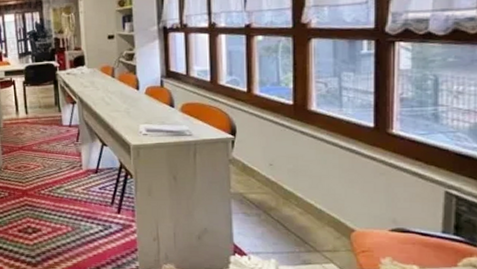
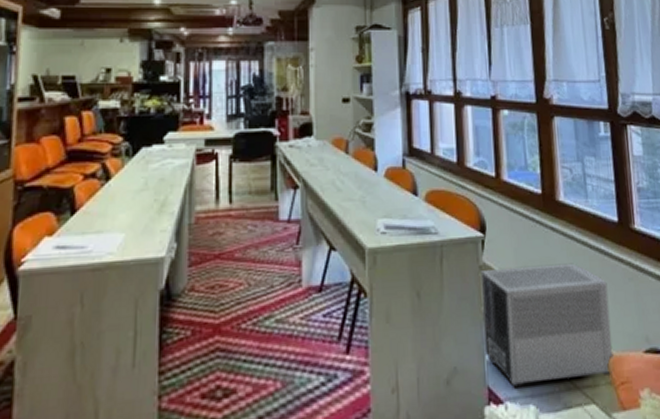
air purifier: none [230,159,356,245] -> present [480,263,614,387]

